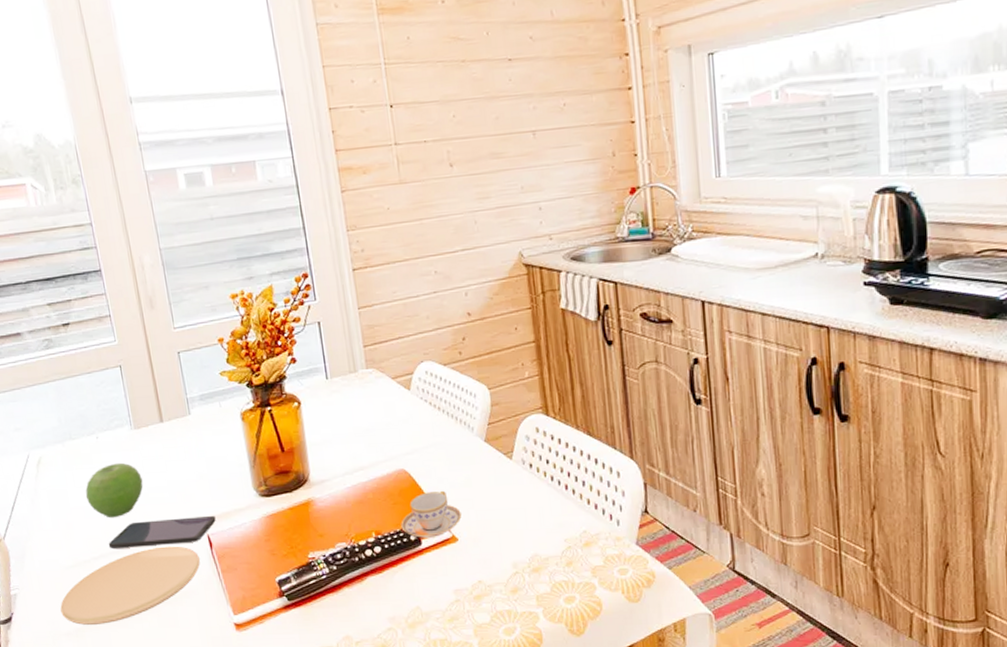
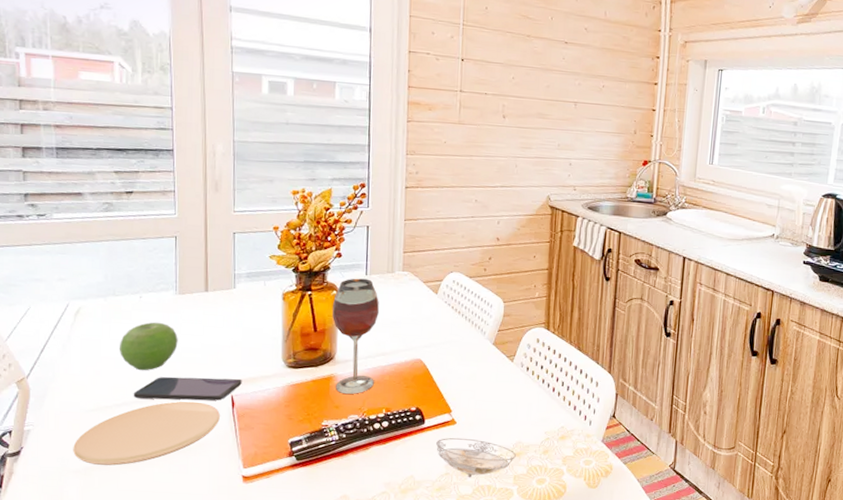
wineglass: none [295,383,357,520] -> present [332,278,380,395]
teacup: present [401,490,462,538] -> none [409,380,463,419]
dish: none [439,556,534,603] -> present [436,437,516,478]

